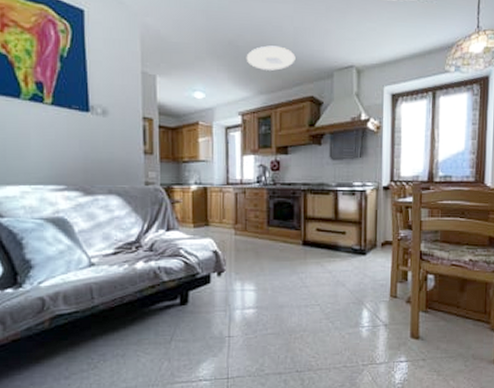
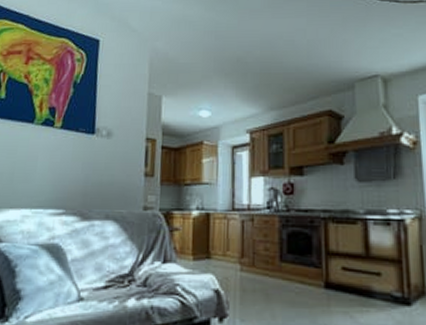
ceiling light: present [246,45,296,71] -> none [255,60,310,85]

